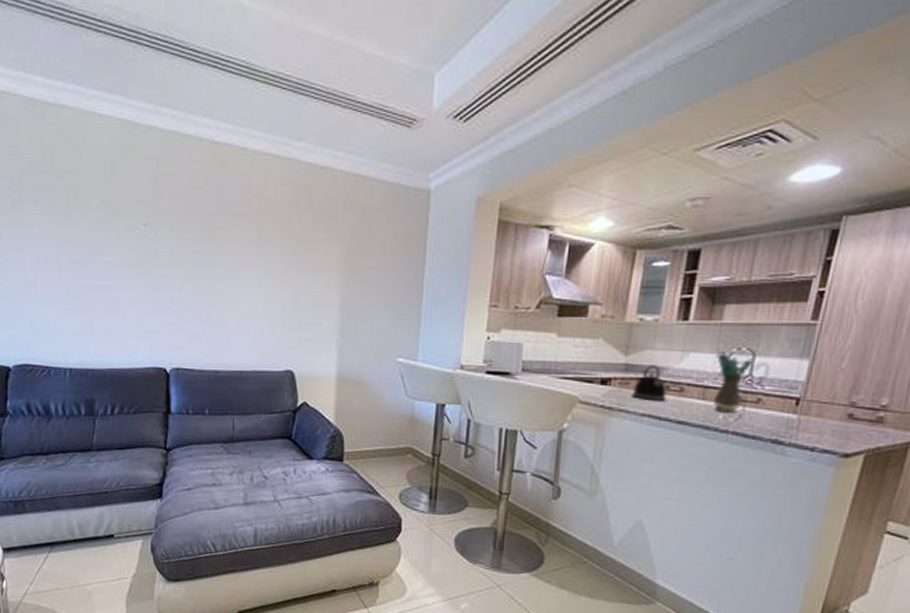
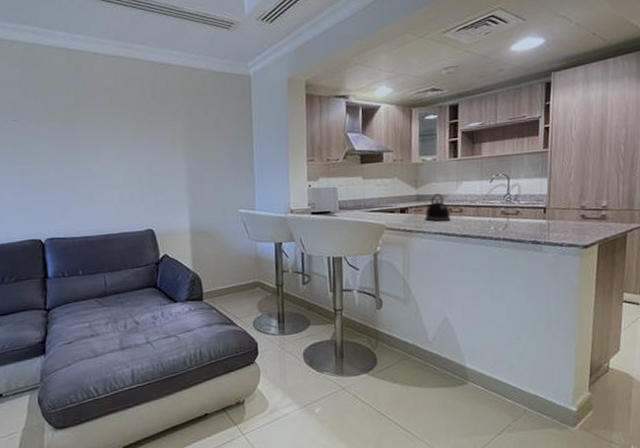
vase: present [713,349,754,415] -> none [481,177,509,226]

